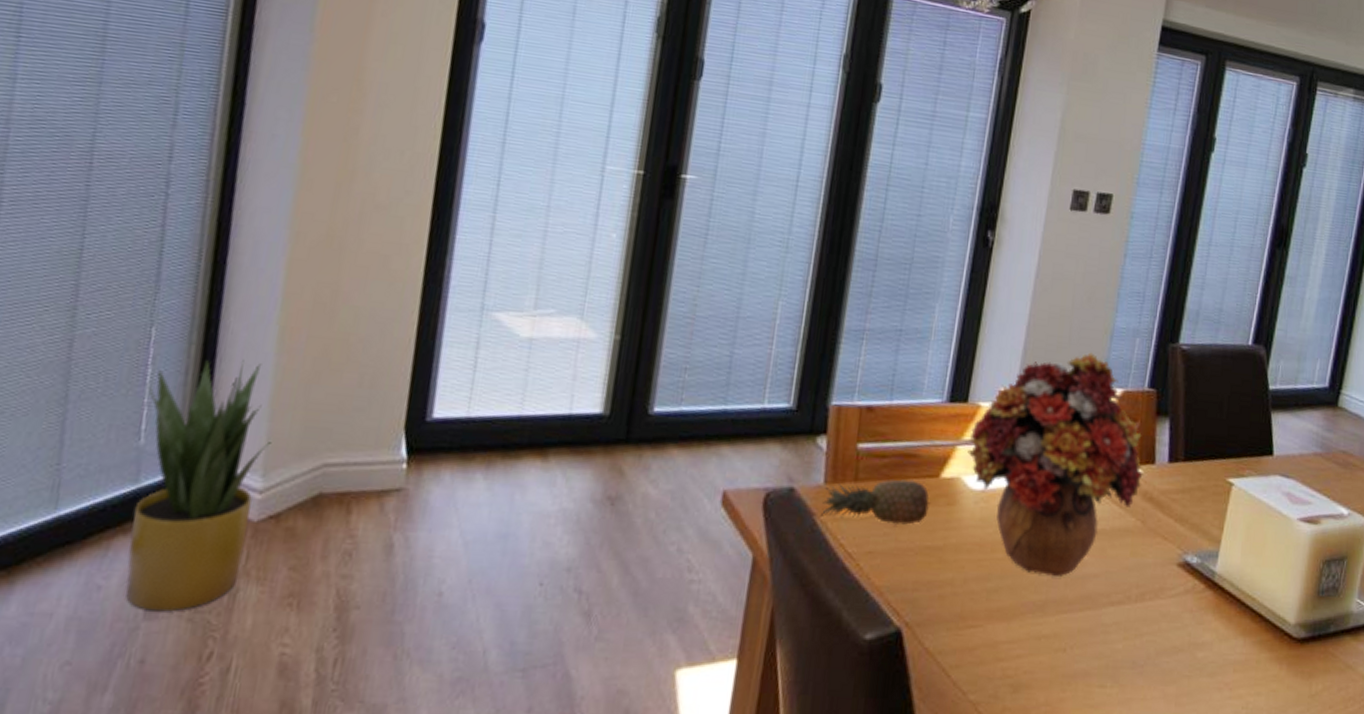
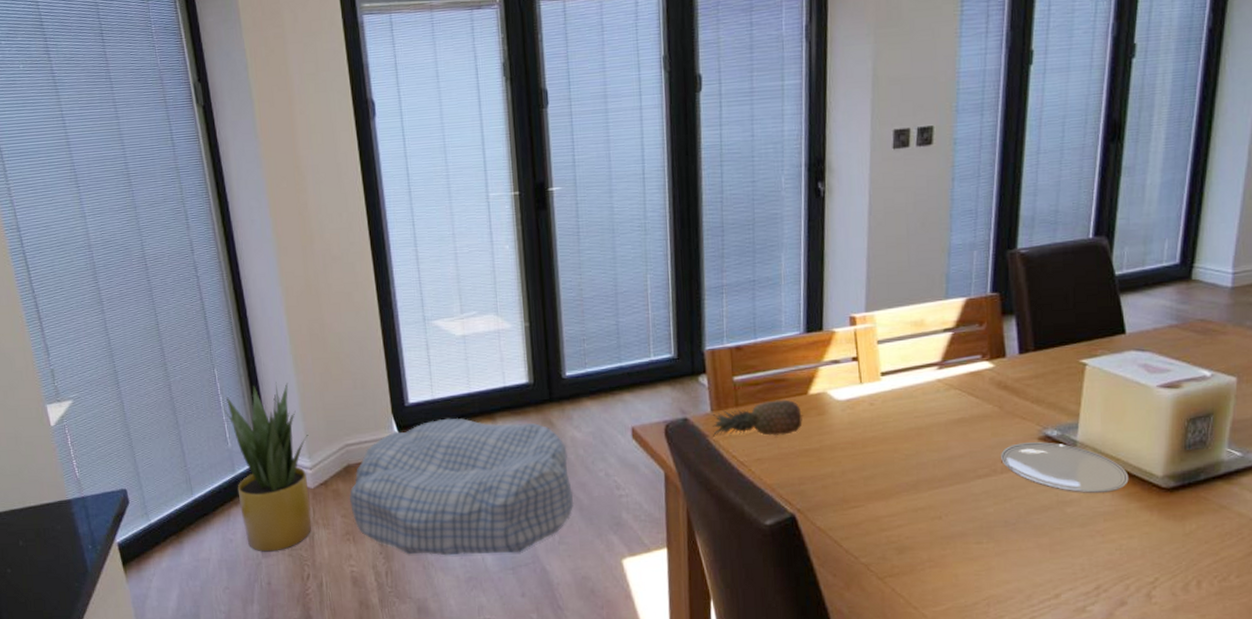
dog bed: none [307,445,635,647] -> present [349,417,574,556]
flower arrangement: present [967,352,1143,576] -> none [828,271,995,461]
plate: none [1137,567,1262,638] -> present [1001,442,1129,494]

